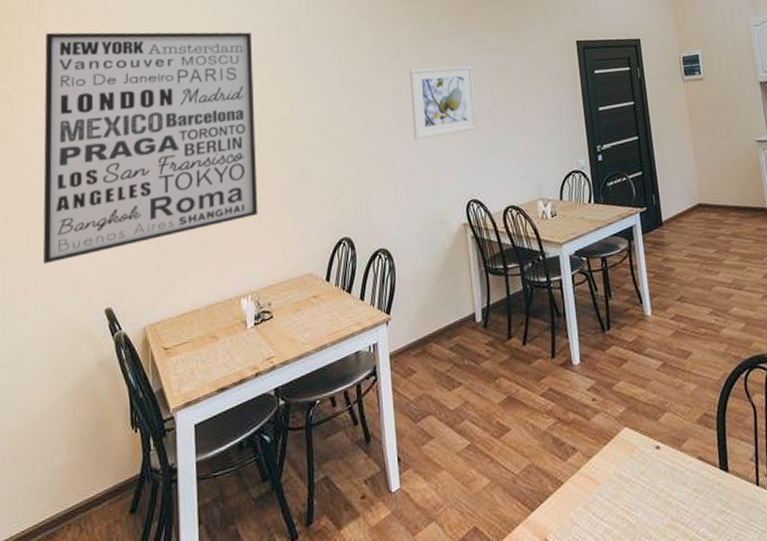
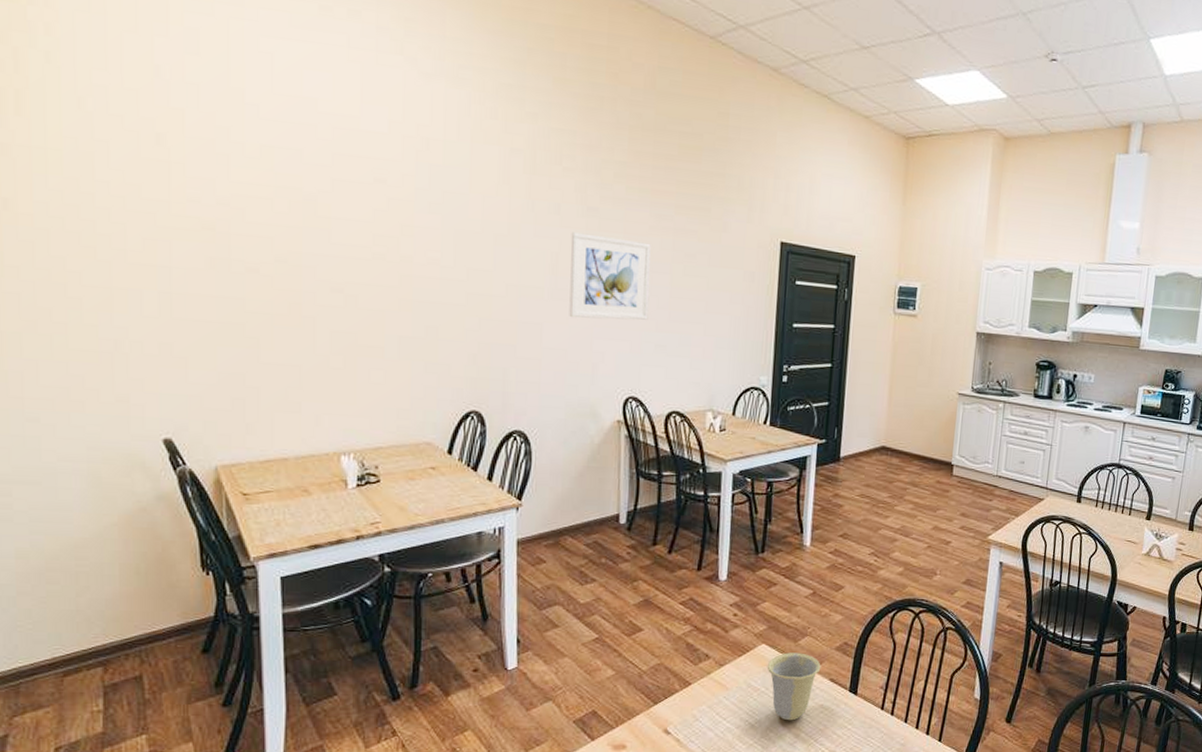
wall art: present [42,32,258,265] -> none [59,73,366,375]
cup: none [633,431,687,513] -> present [767,652,821,721]

